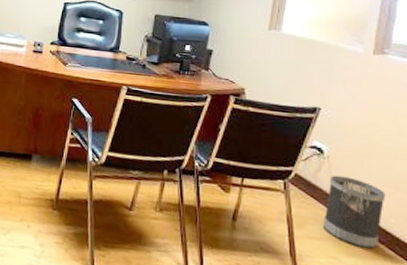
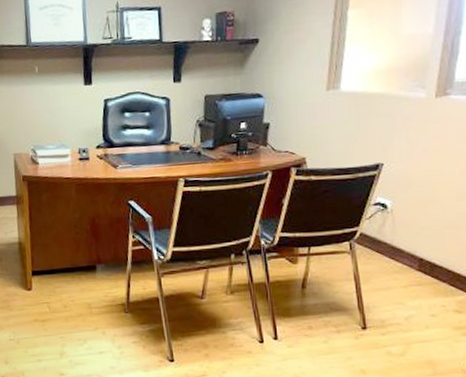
wastebasket: present [323,175,386,249] -> none [389,226,448,289]

